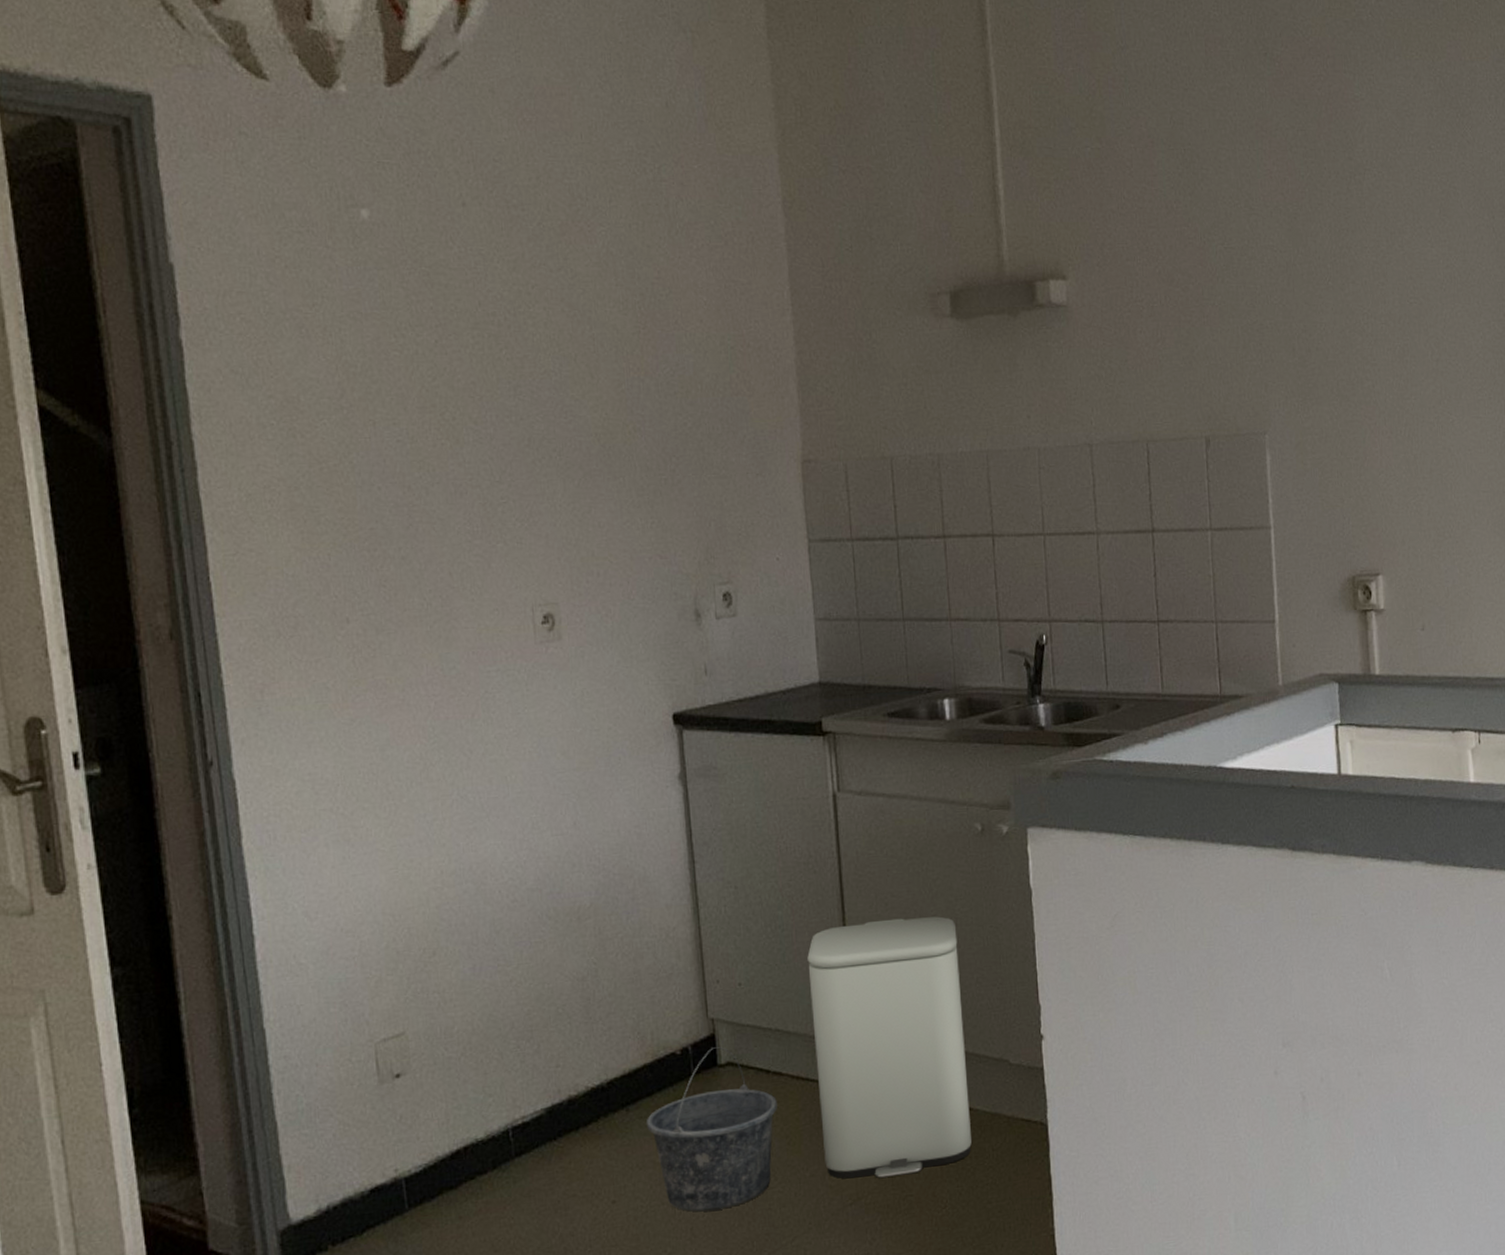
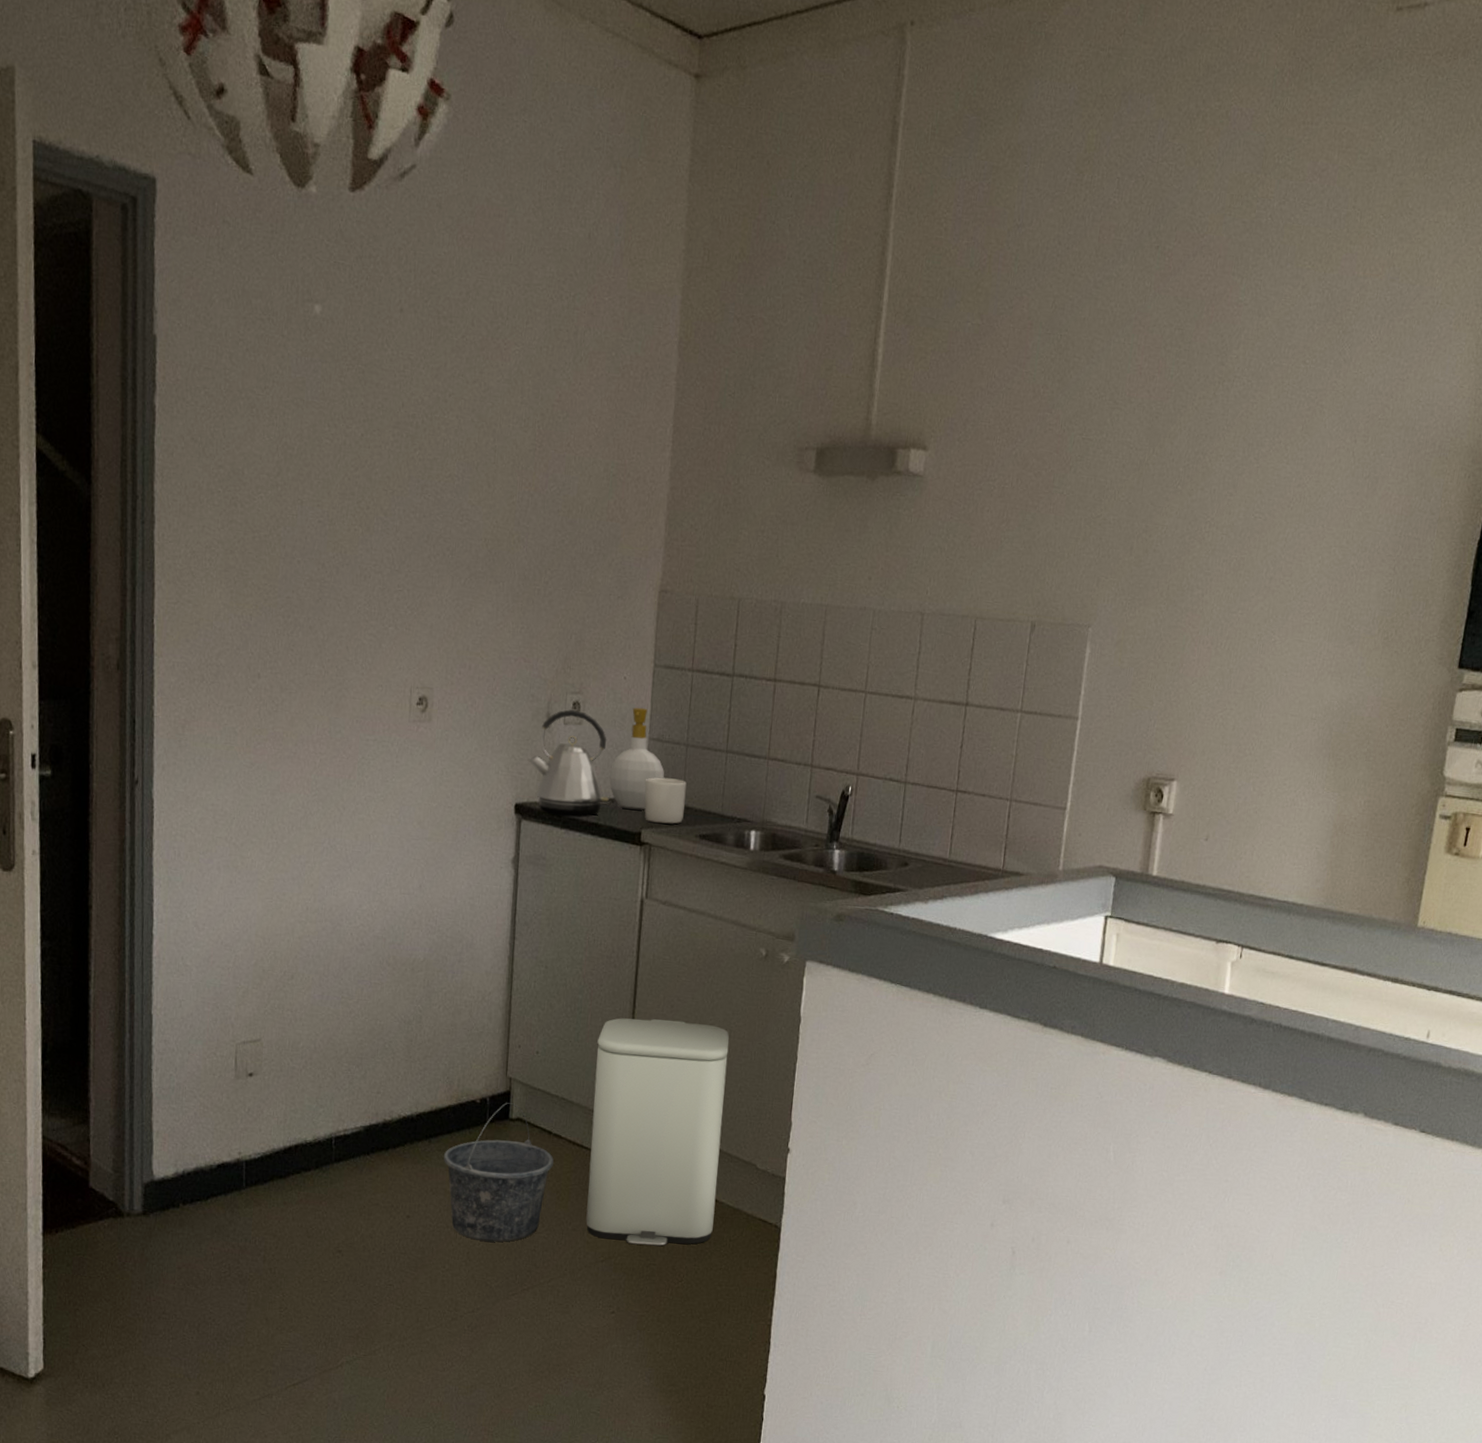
kettle: none [680,602,780,720] -> present [527,709,609,818]
soap bottle: none [776,587,839,699] -> present [609,707,665,811]
mug: none [817,657,867,710] -> present [644,777,687,825]

